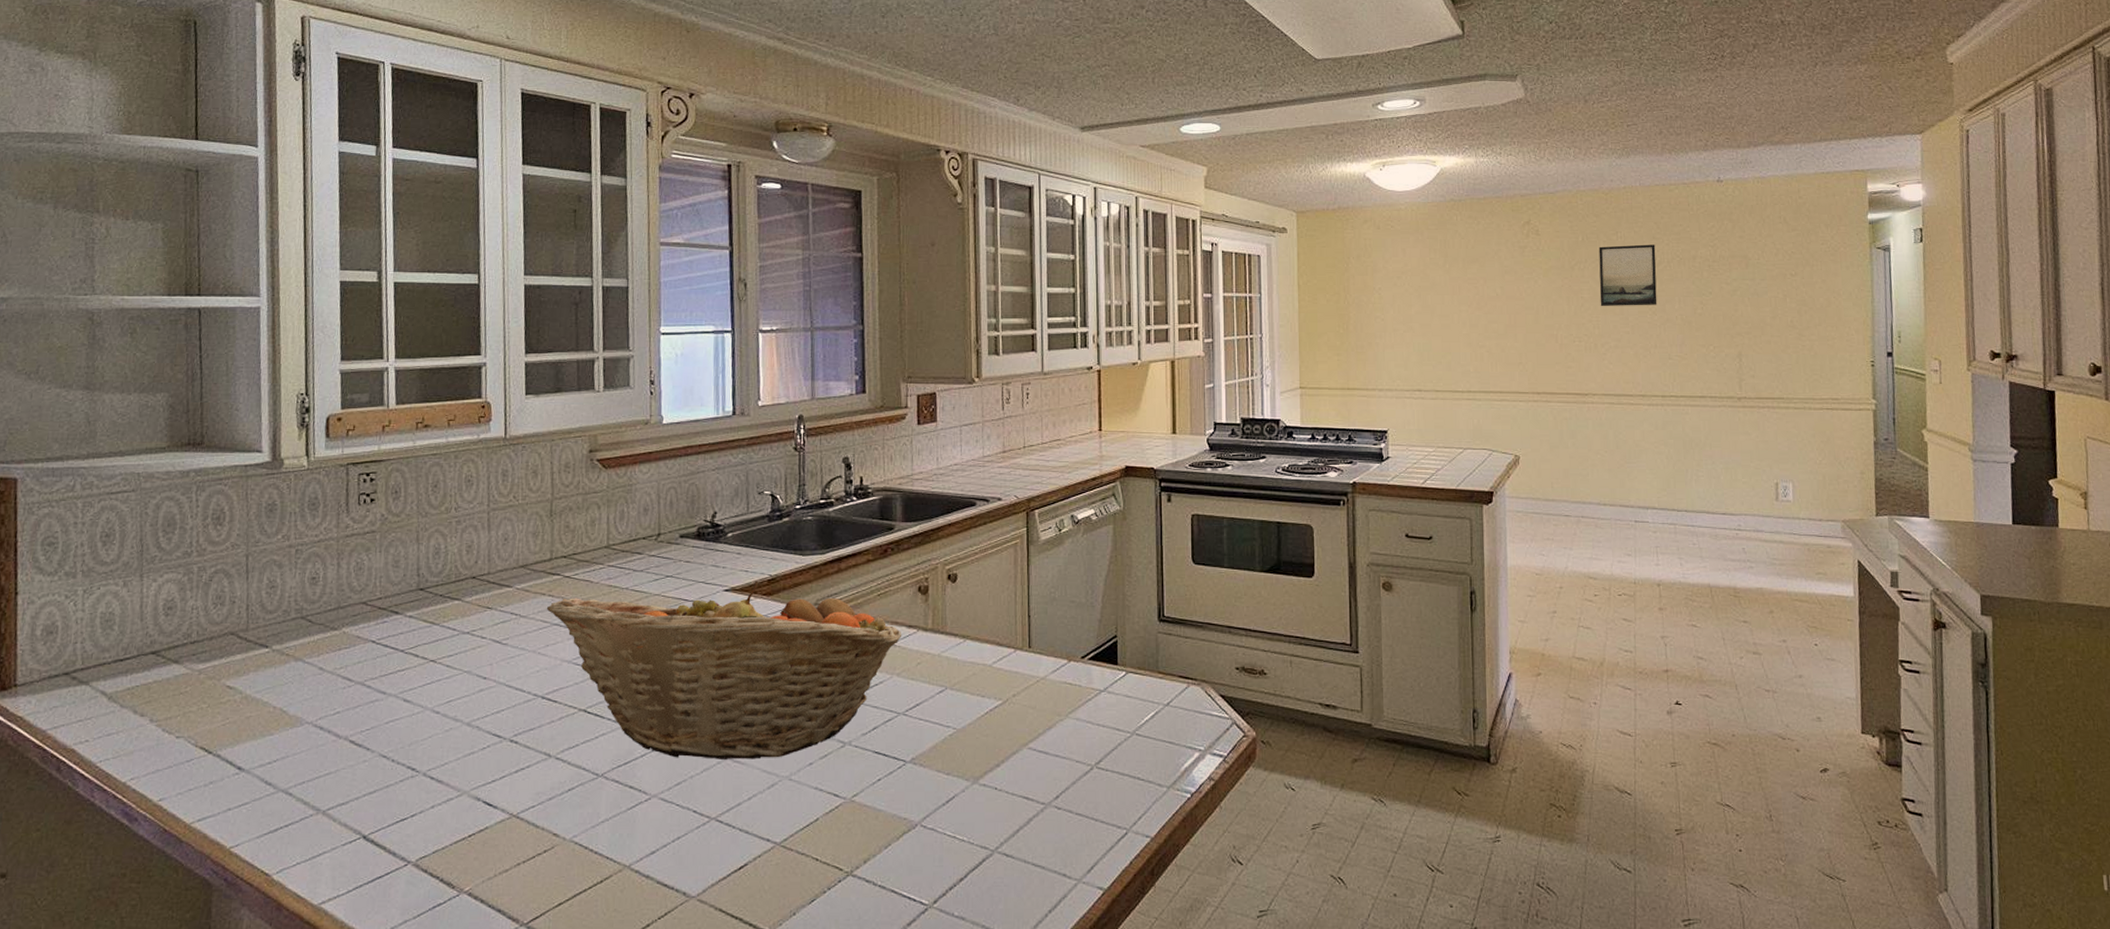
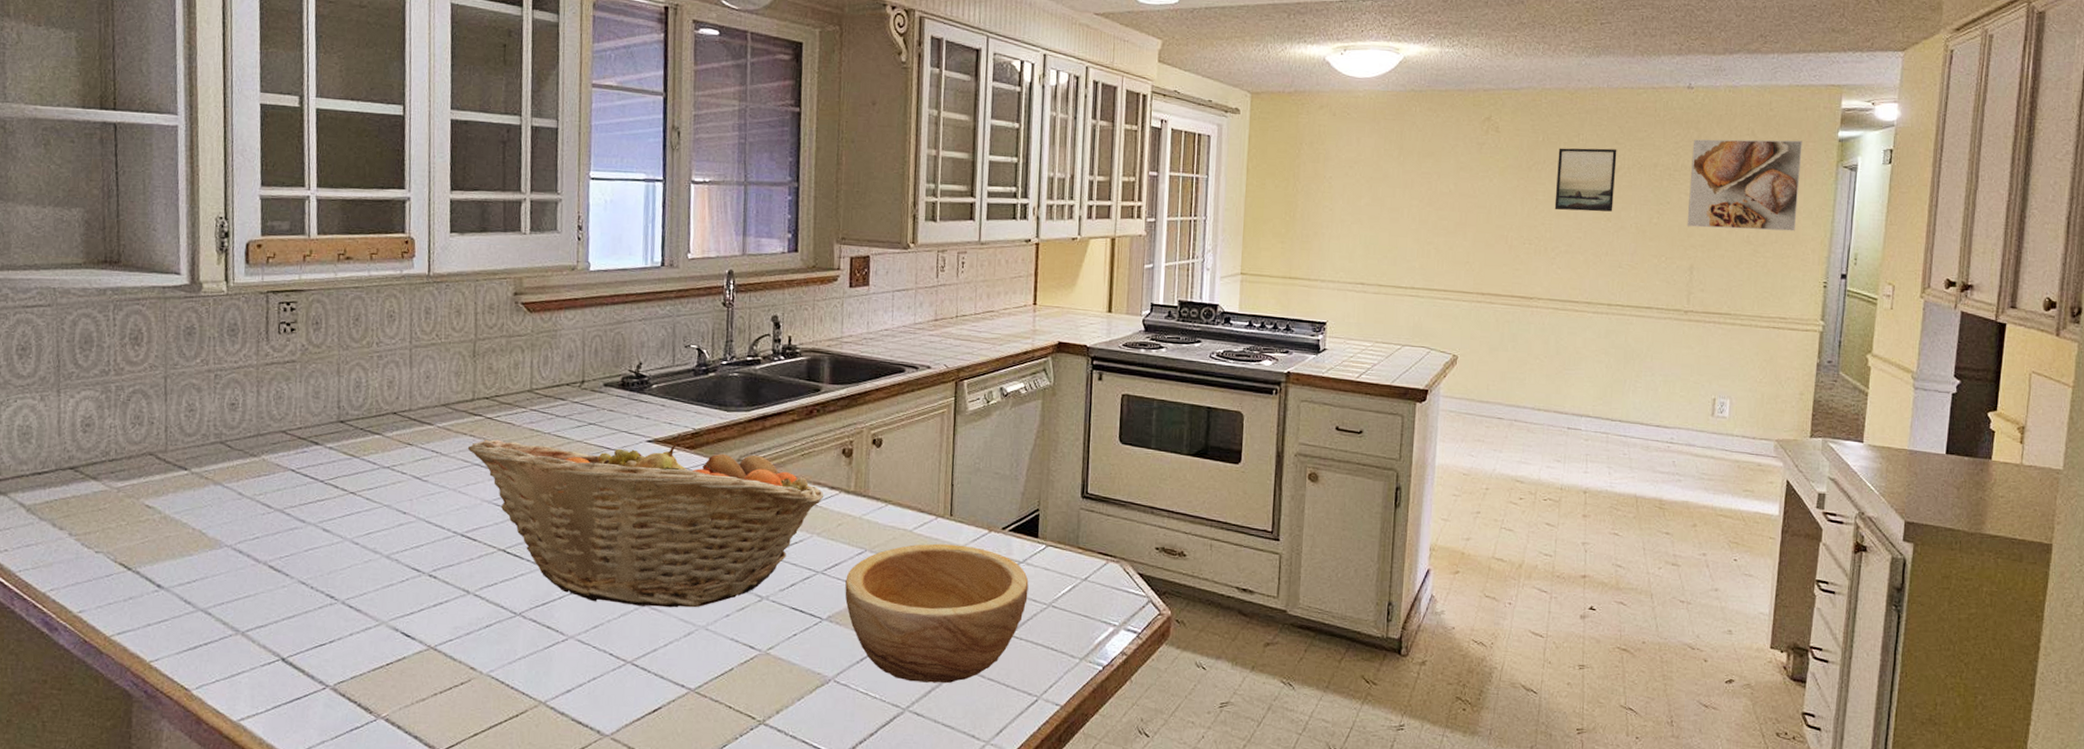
bowl: none [927,677,1111,821] -> present [845,543,1029,684]
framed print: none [1728,225,1837,315] -> present [1687,139,1802,232]

